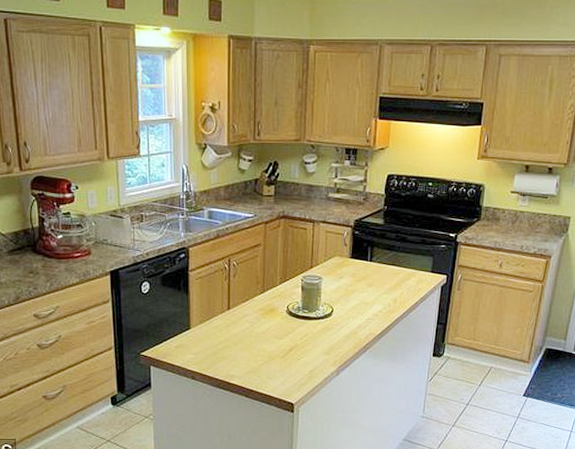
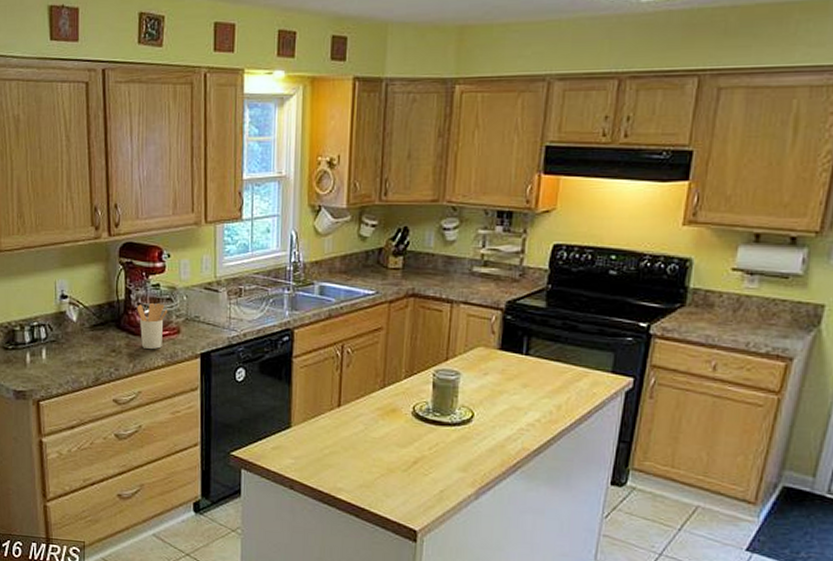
utensil holder: none [50,229,79,269] -> present [137,303,168,349]

